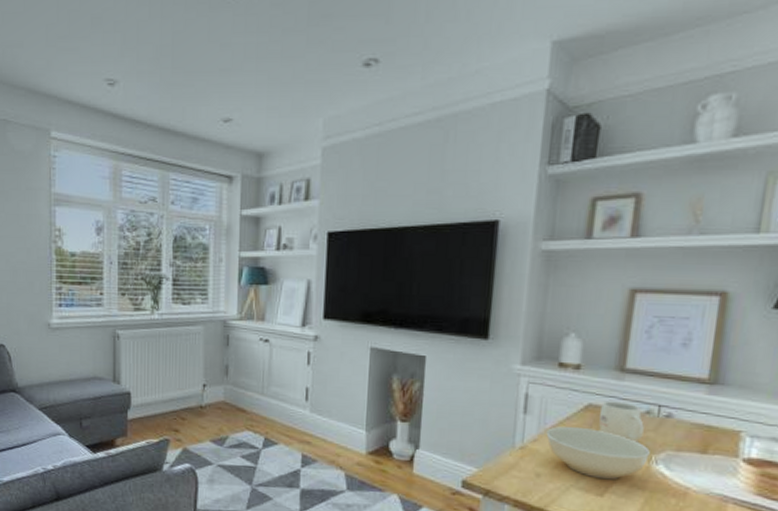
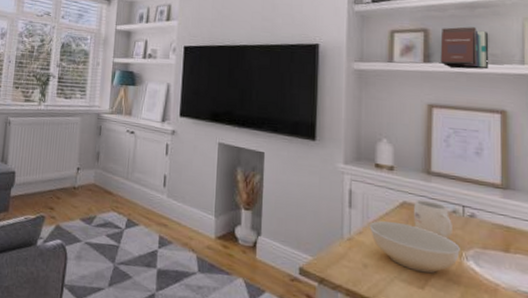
books: none [652,187,718,243] -> present [440,26,488,70]

